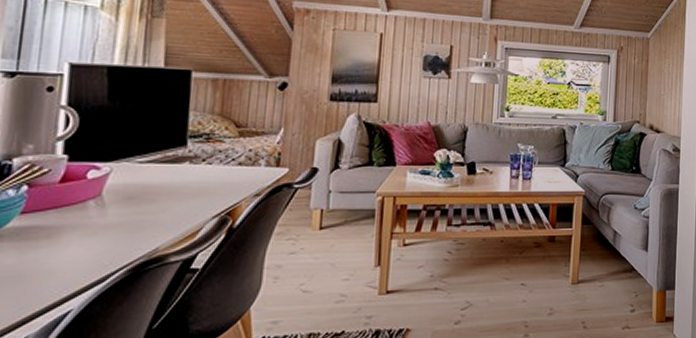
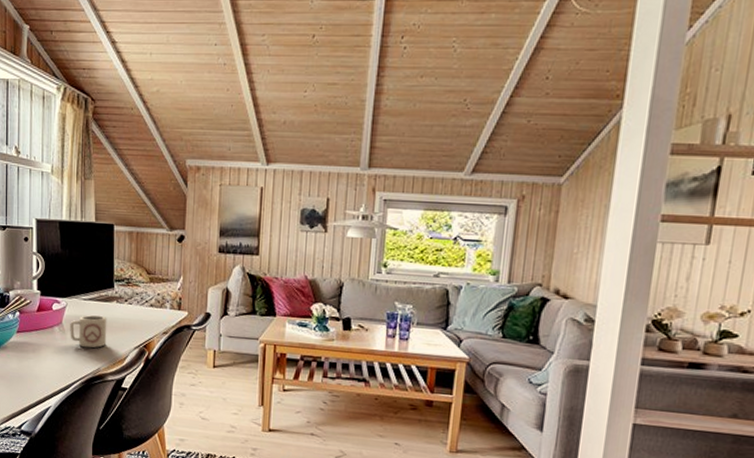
cup: none [113,180,174,224] -> present [70,315,107,348]

